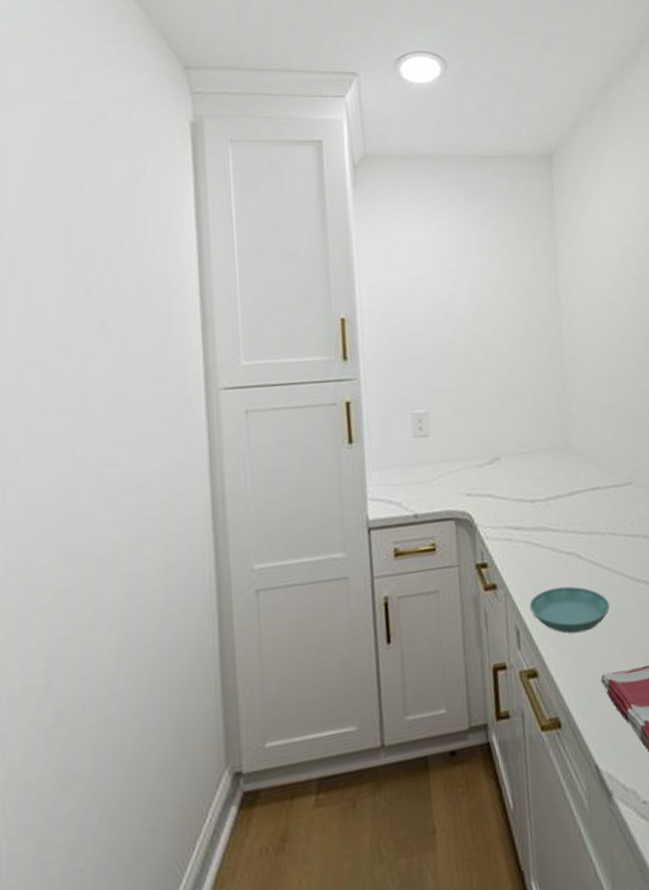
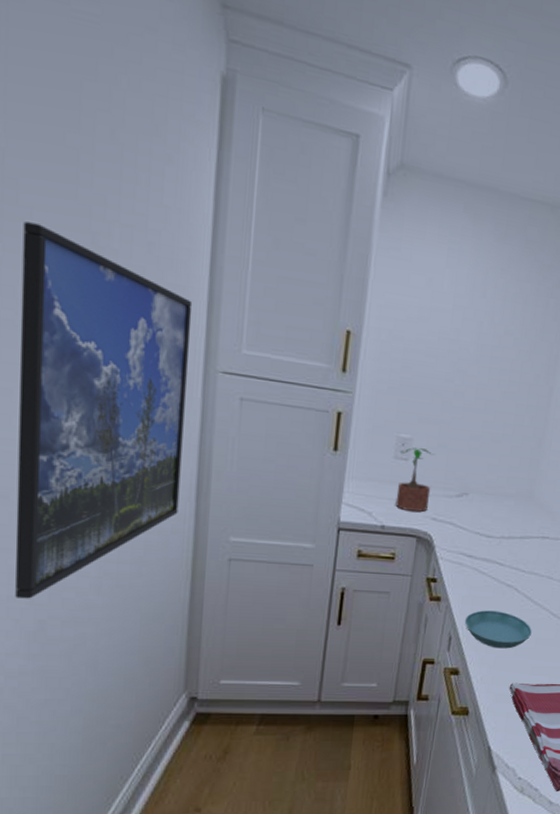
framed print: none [22,288,196,689] -> present [15,221,193,599]
potted plant: none [419,420,460,492] -> present [395,447,435,512]

